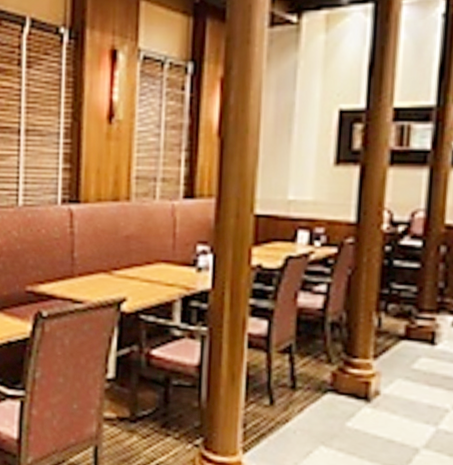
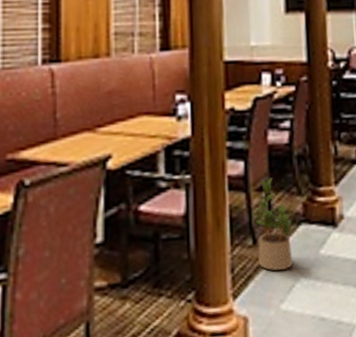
potted plant: none [272,341,324,435] -> present [253,178,299,271]

